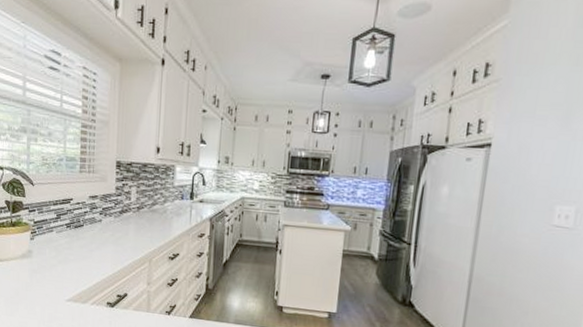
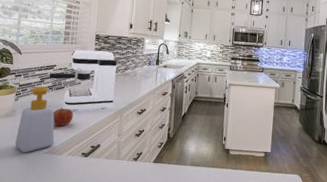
soap bottle: none [34,223,76,299] -> present [15,86,55,153]
coffee maker: none [66,180,143,254] -> present [49,50,117,111]
fruit: none [72,249,96,271] -> present [52,108,74,127]

